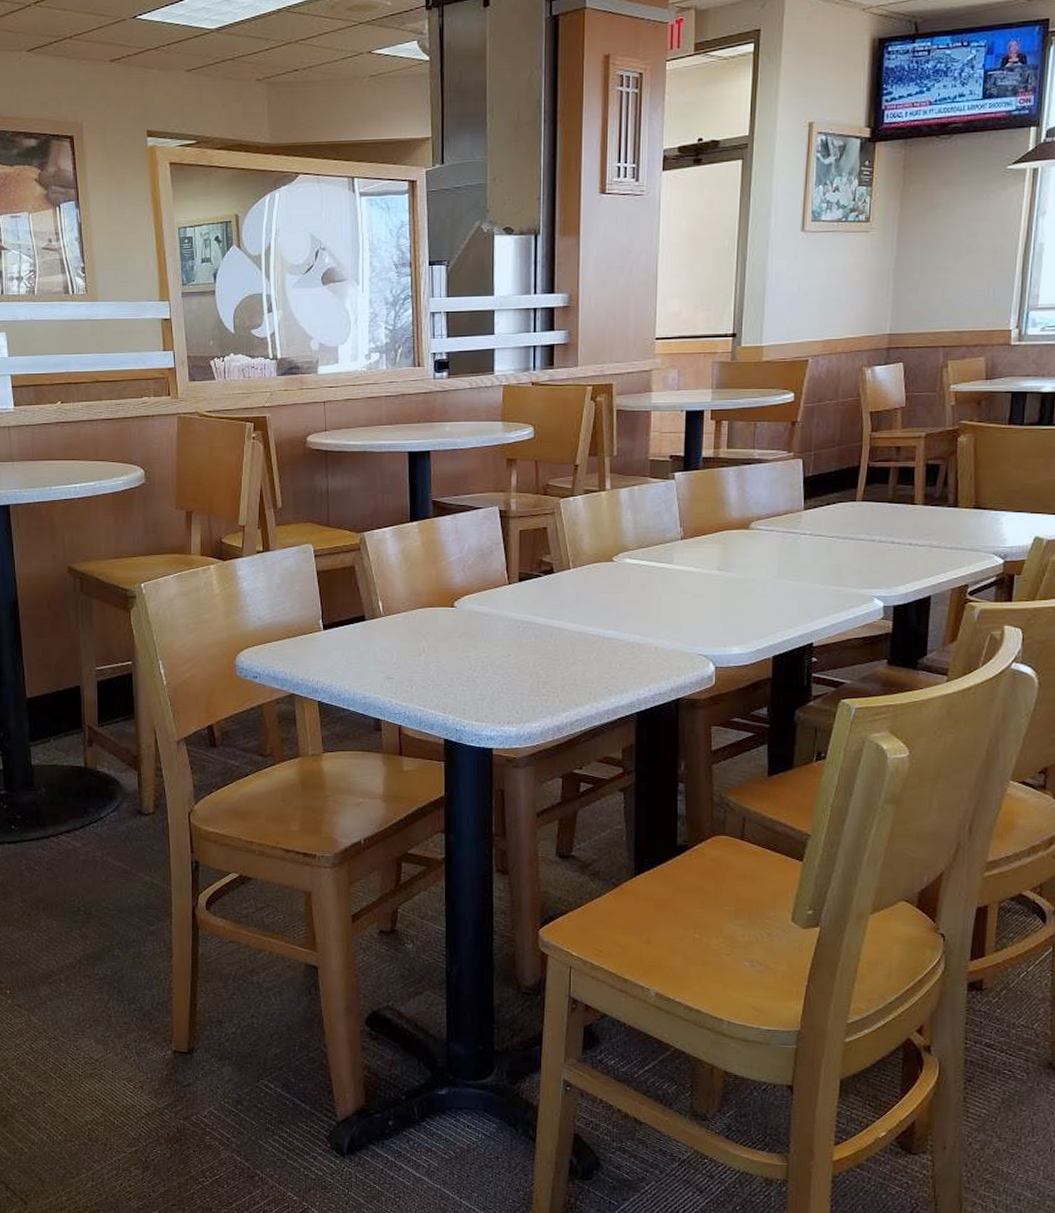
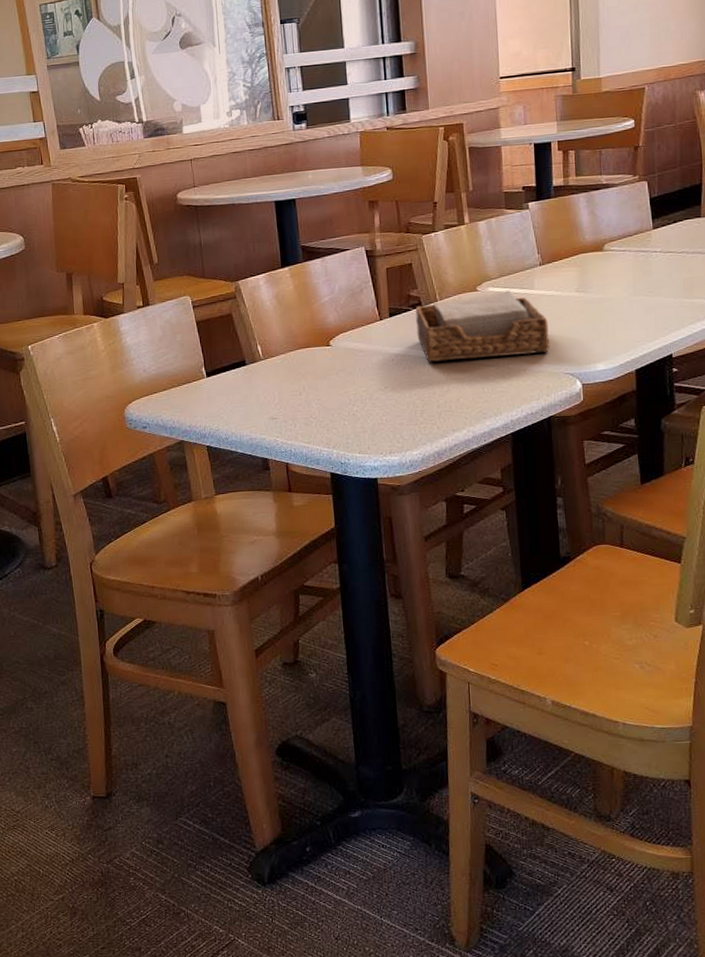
napkin holder: none [546,563,685,632] -> present [415,290,550,362]

